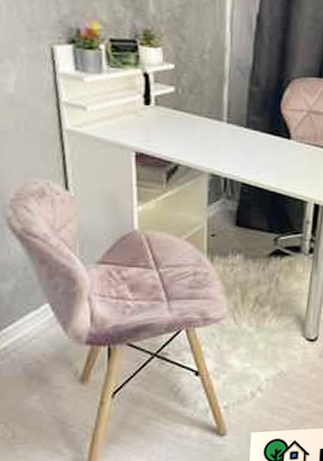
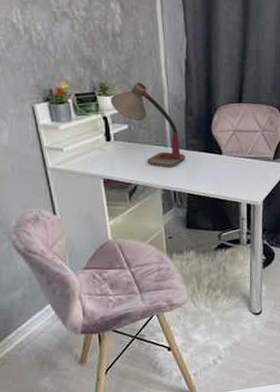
desk lamp: none [155,35,245,147] -> present [110,82,186,167]

